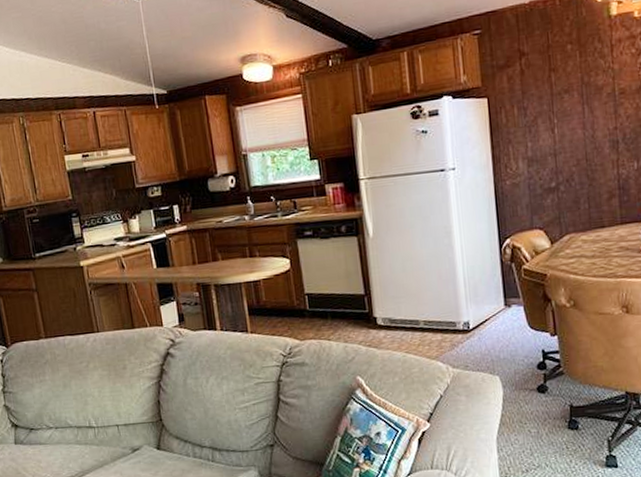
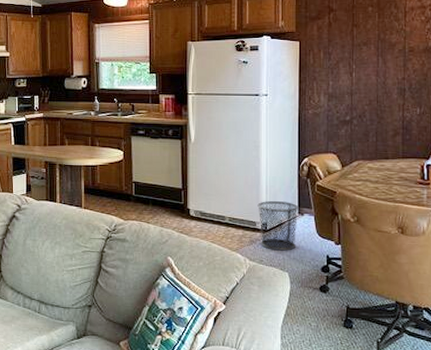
waste bin: none [456,293,505,352] -> present [257,201,299,251]

